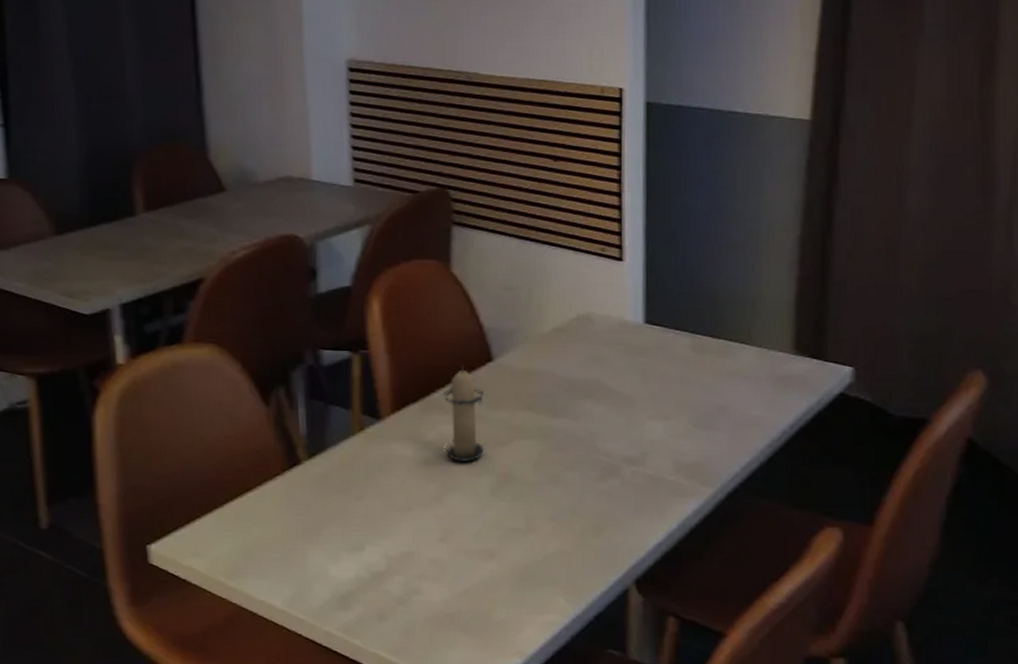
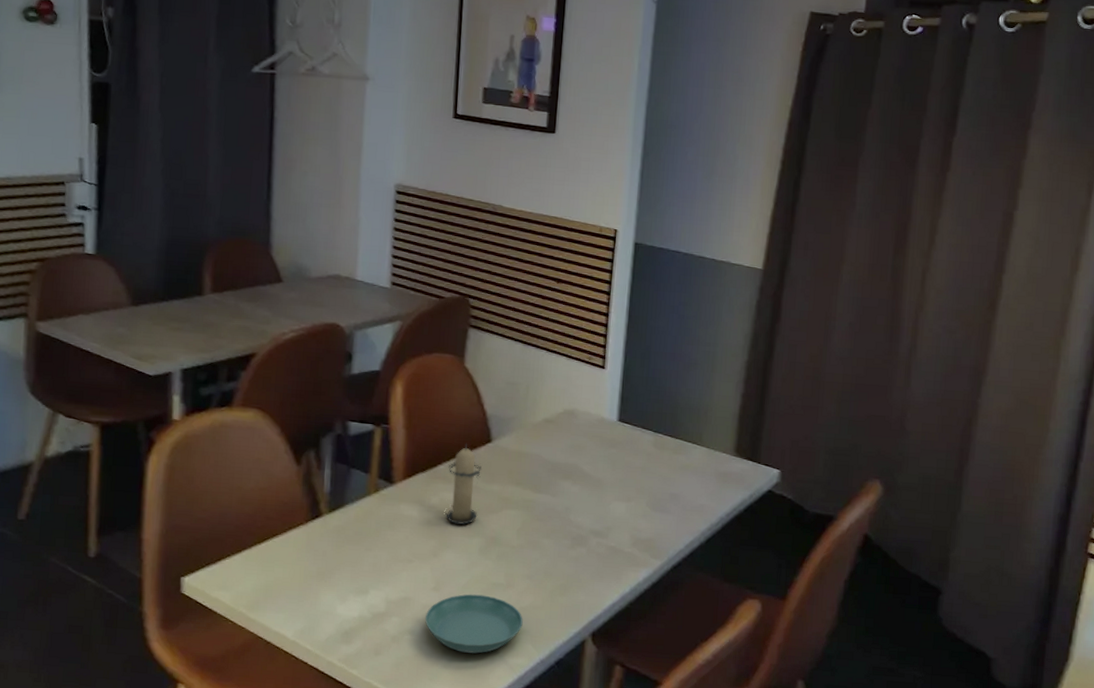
saucer: none [434,543,551,613] -> present [425,594,523,654]

